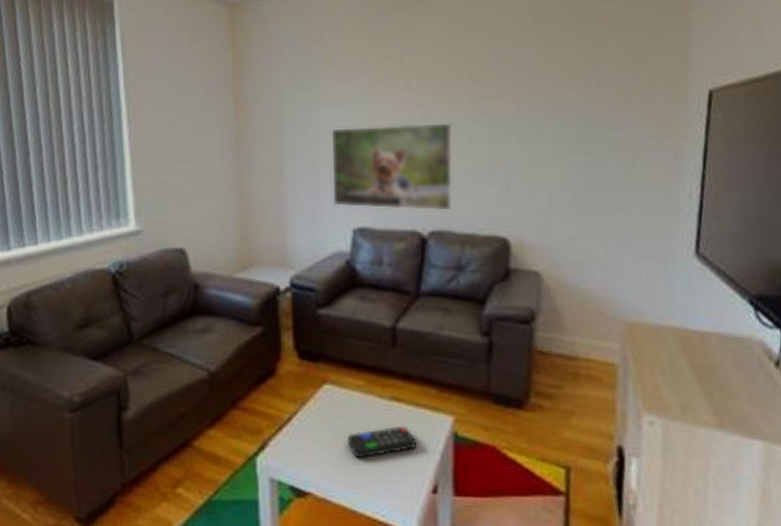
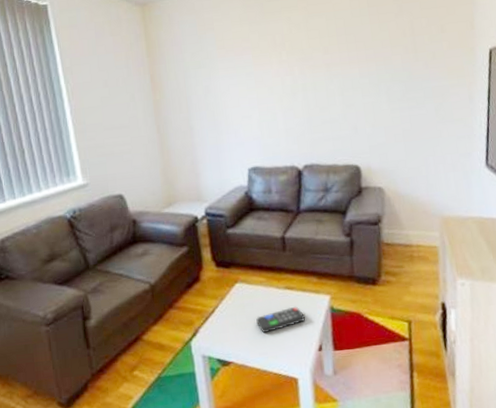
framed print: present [331,124,453,211] -> none [227,85,318,153]

